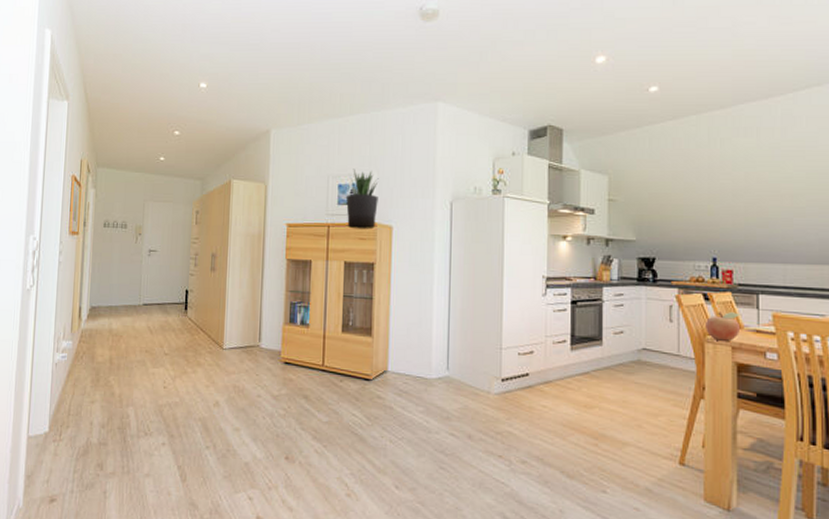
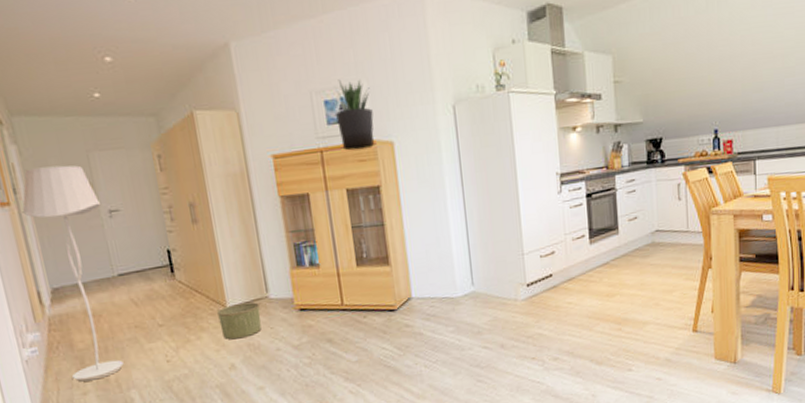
floor lamp: none [86,208,145,392] -> present [22,165,124,382]
basket: none [213,347,251,380] -> present [216,302,262,340]
fruit: present [706,312,741,342] -> none [710,181,741,212]

